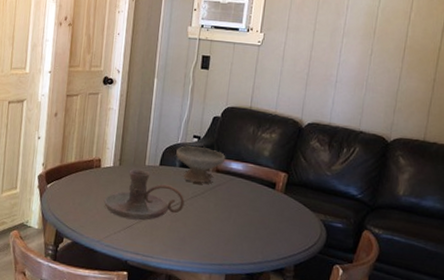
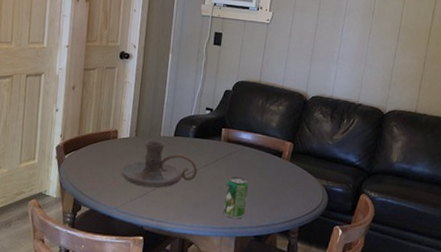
bowl: present [176,146,226,183] -> none [190,117,237,153]
beverage can: none [212,209,239,255] -> present [223,177,248,219]

